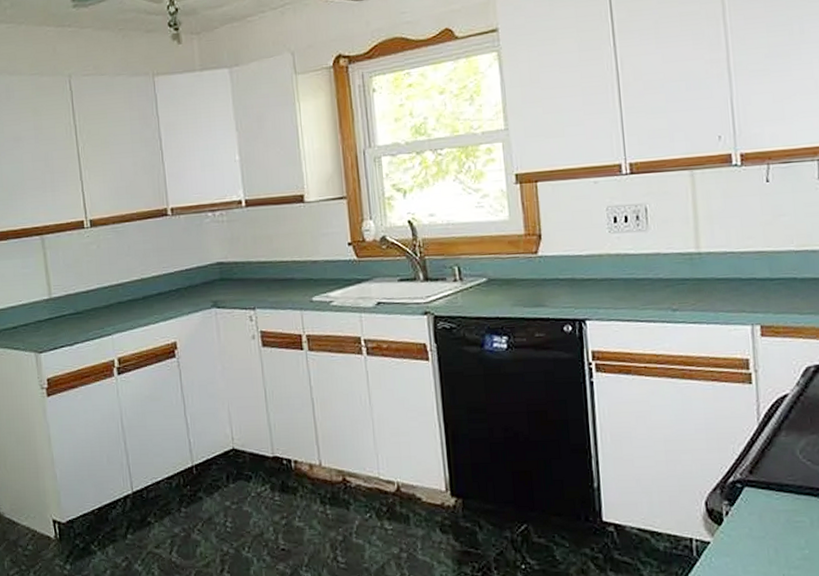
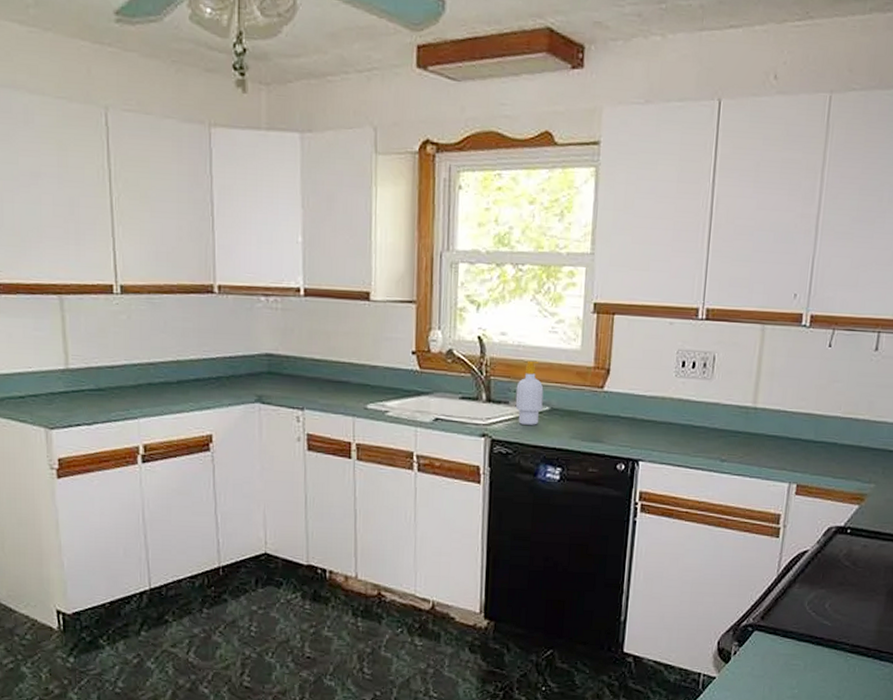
soap bottle: none [451,237,480,298] -> present [515,361,544,425]

